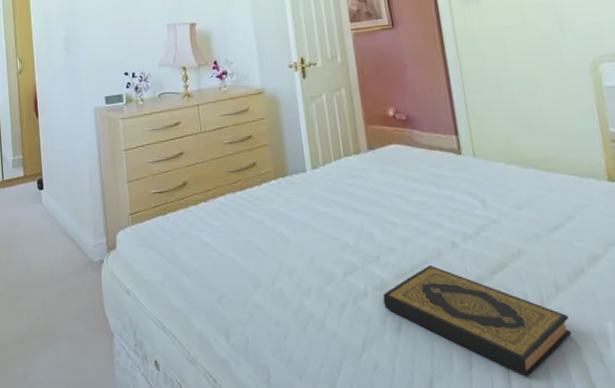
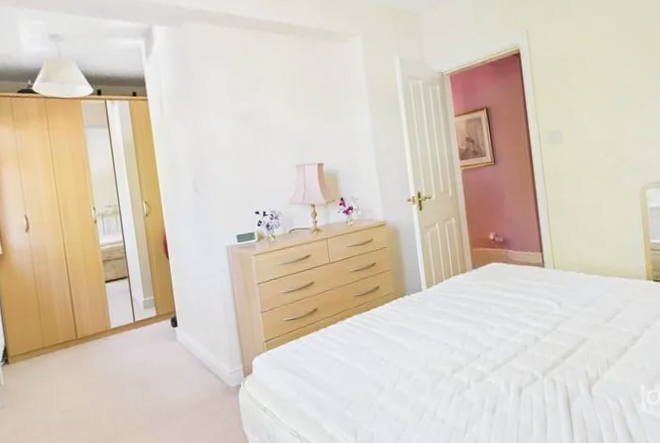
hardback book: present [382,264,572,377] -> none [482,357,617,432]

